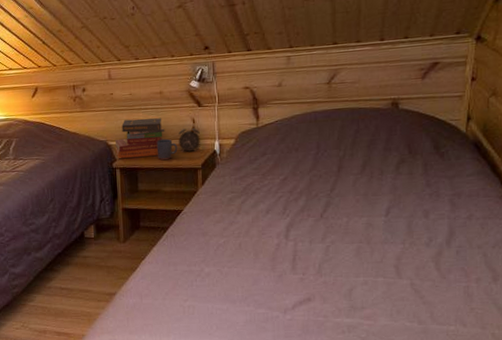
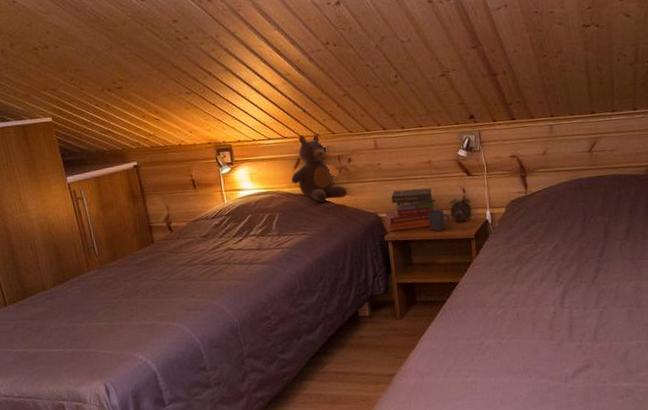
teddy bear: none [29,64,80,130] -> present [291,133,348,202]

